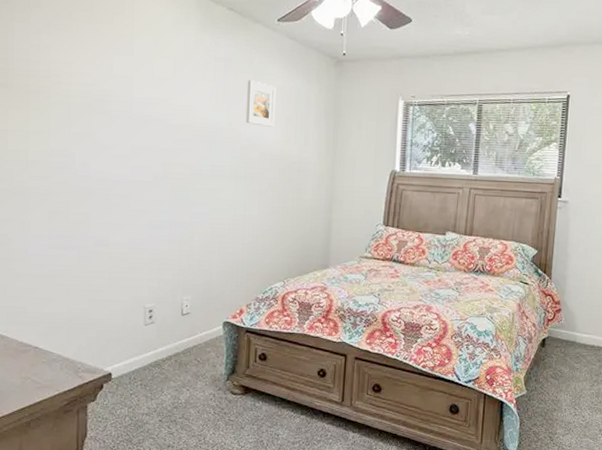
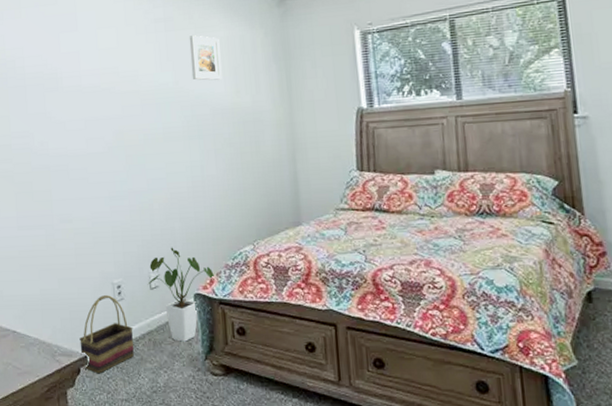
basket: none [105,318,161,390] -> present [79,295,134,374]
house plant: none [179,278,244,364] -> present [147,247,215,342]

